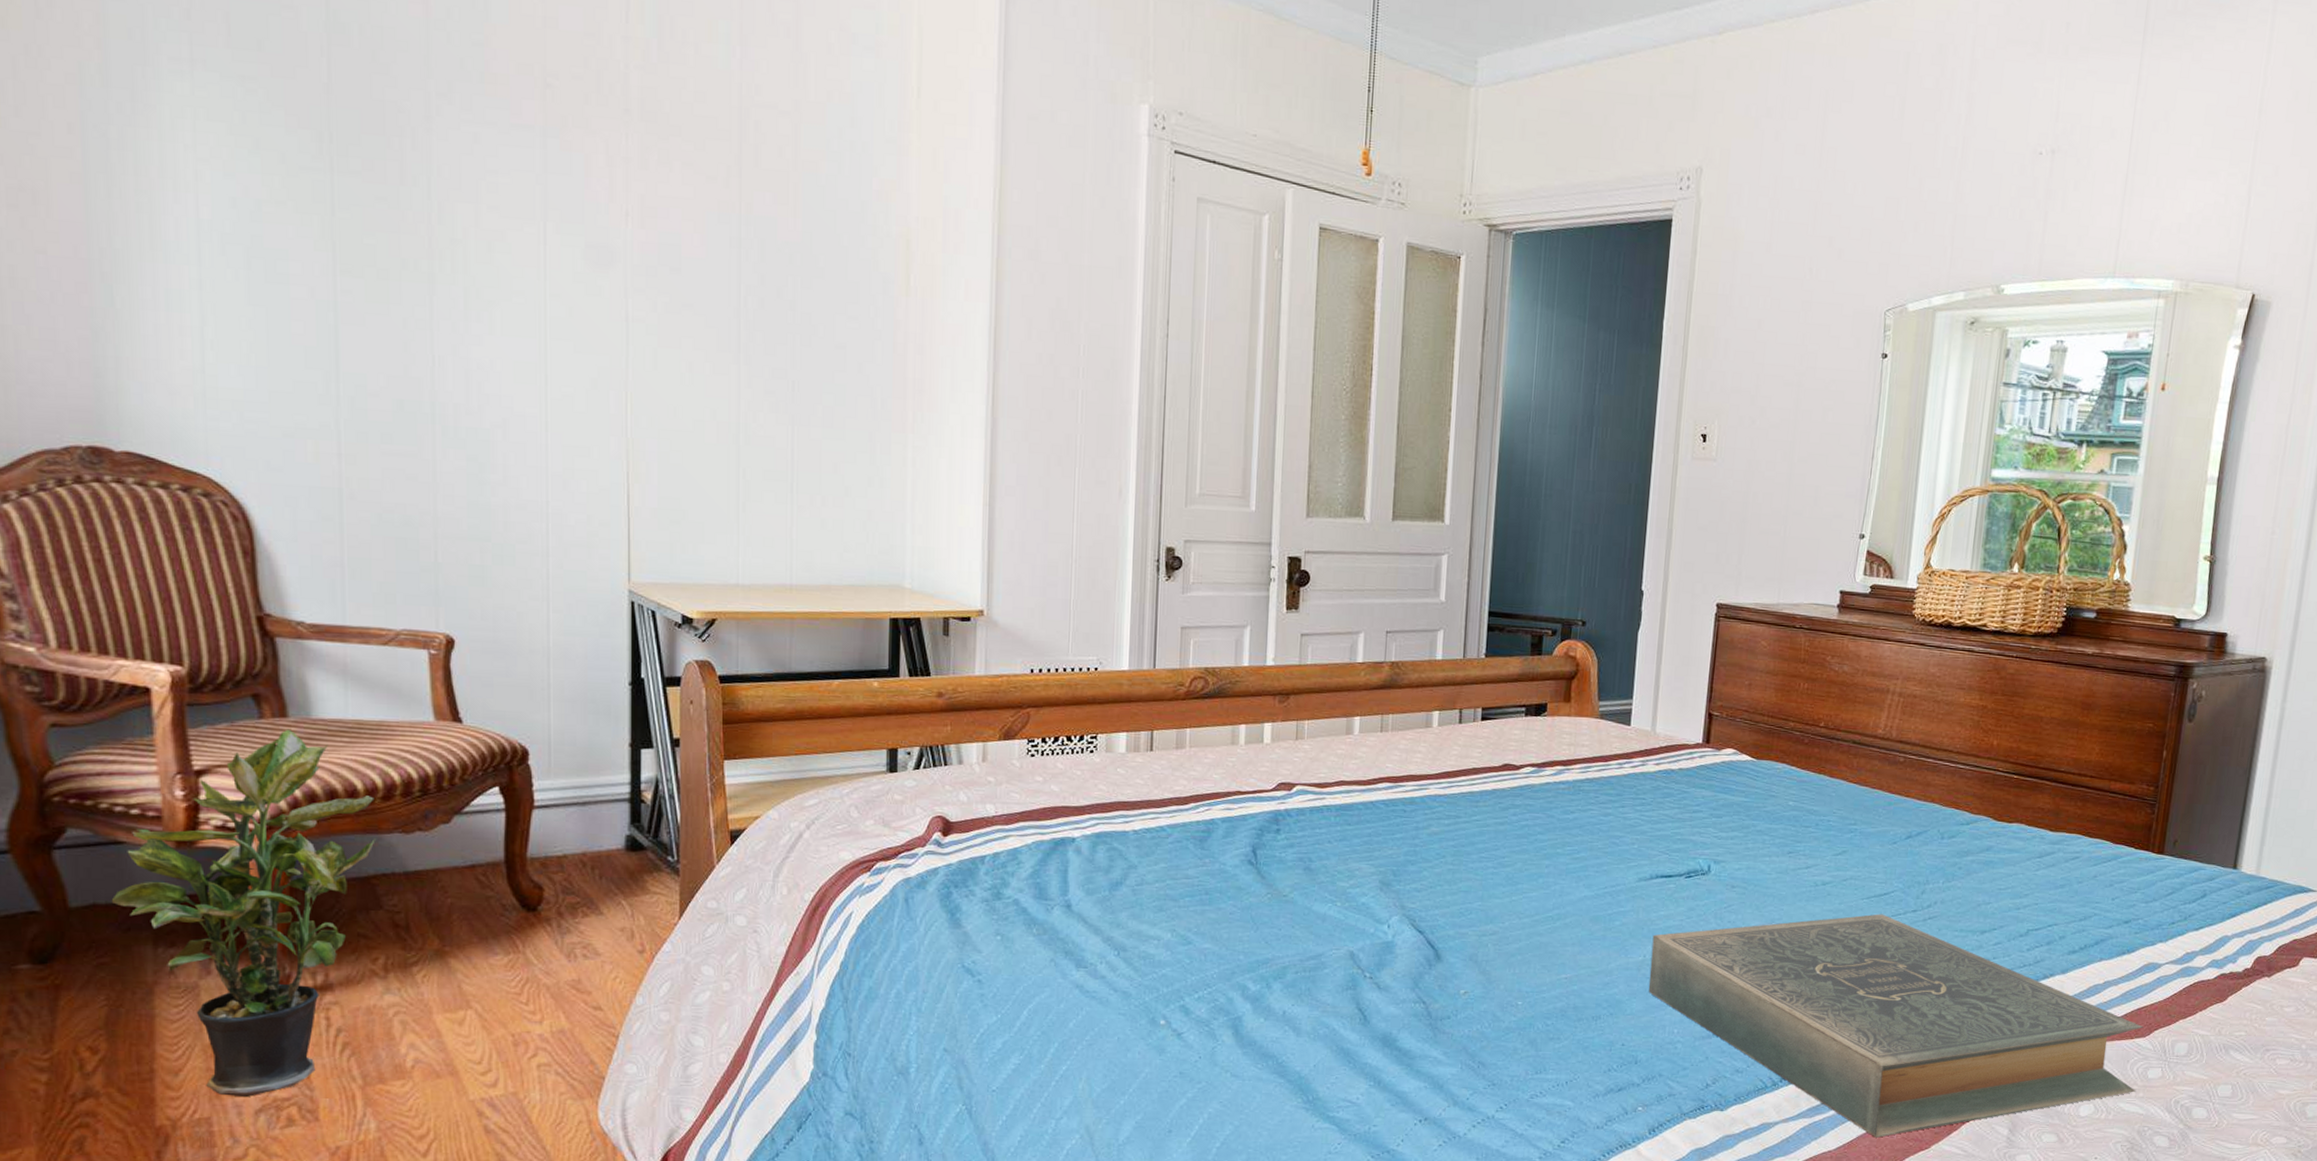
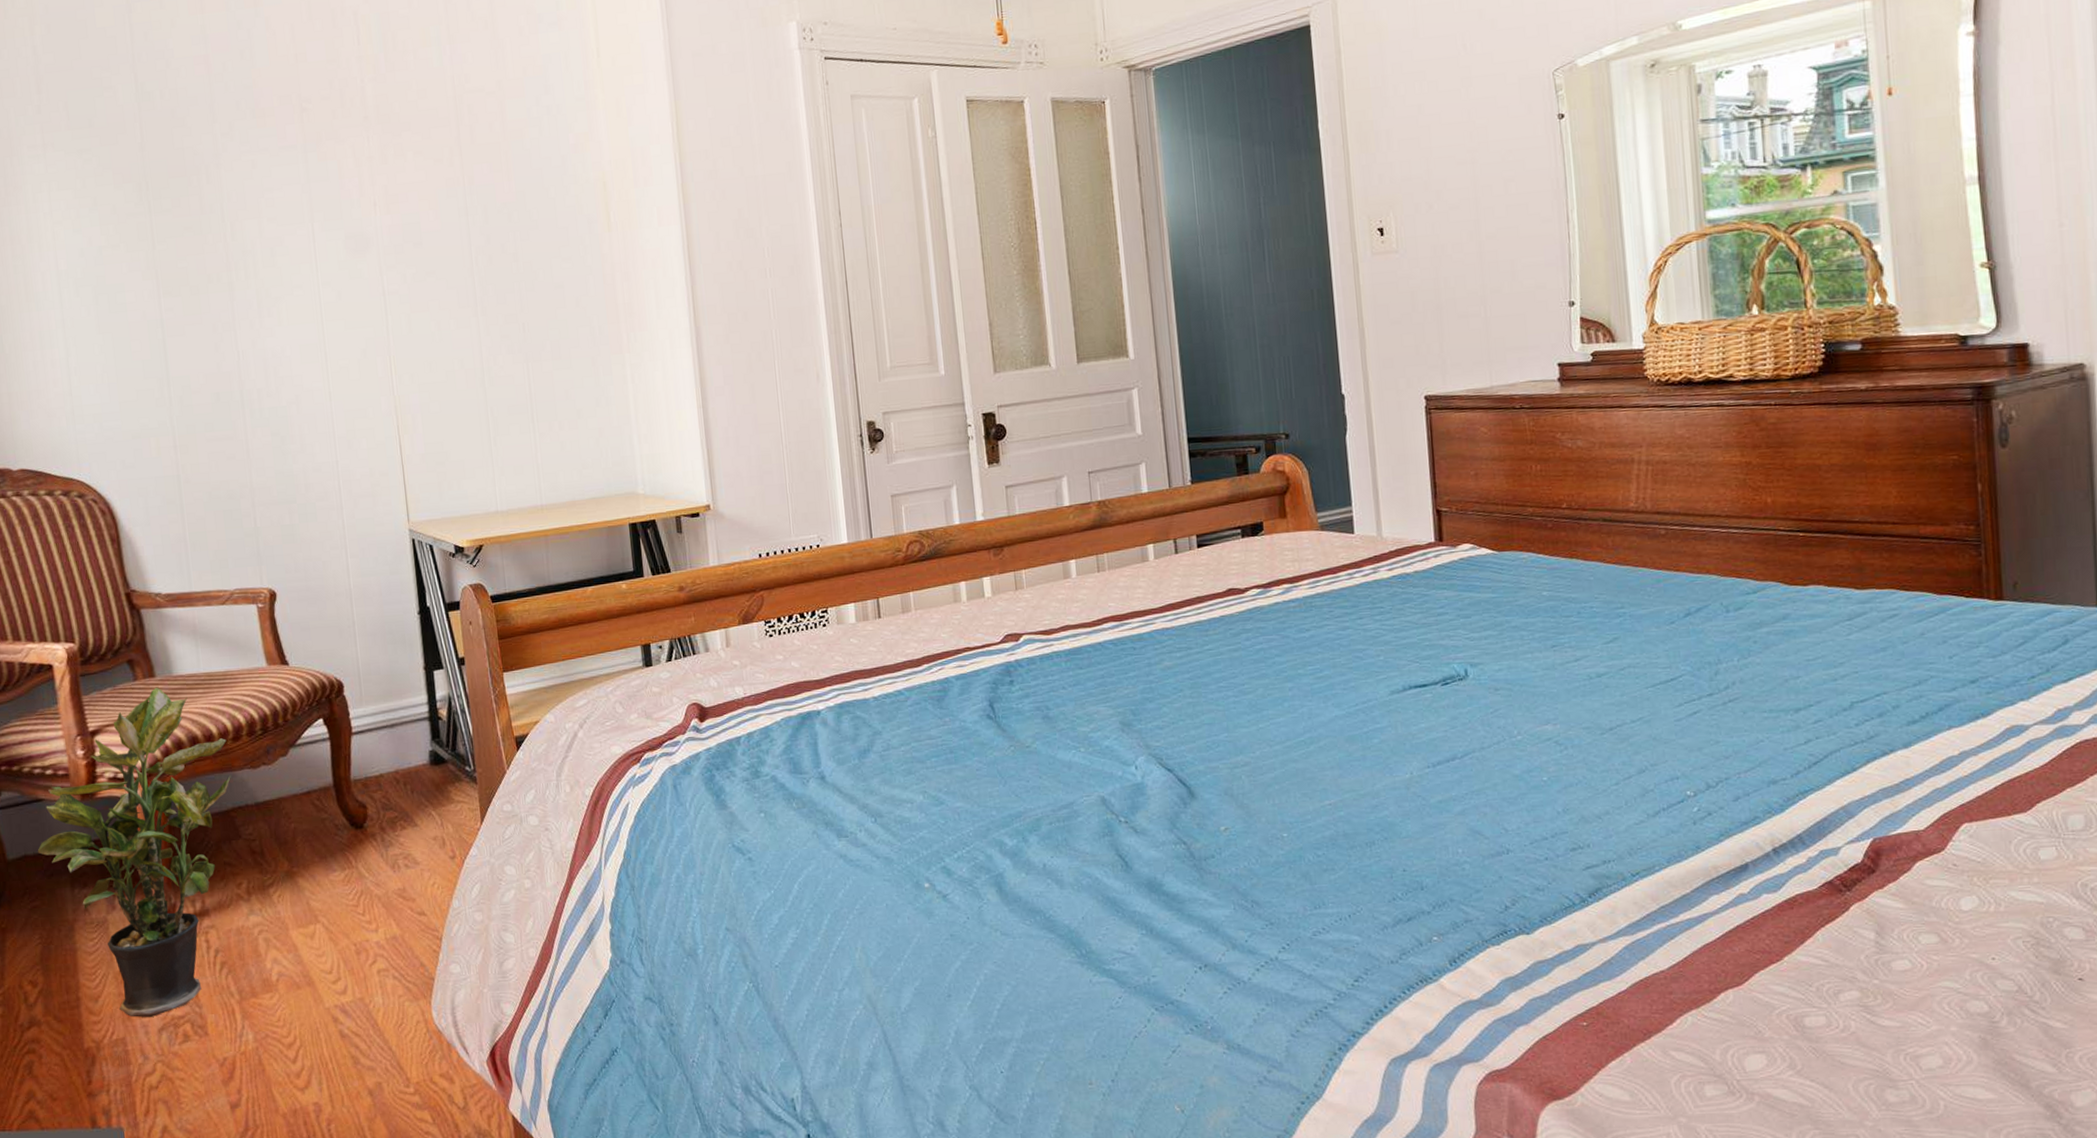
hardback book: present [1648,914,2143,1138] -> none [1417,701,2028,952]

